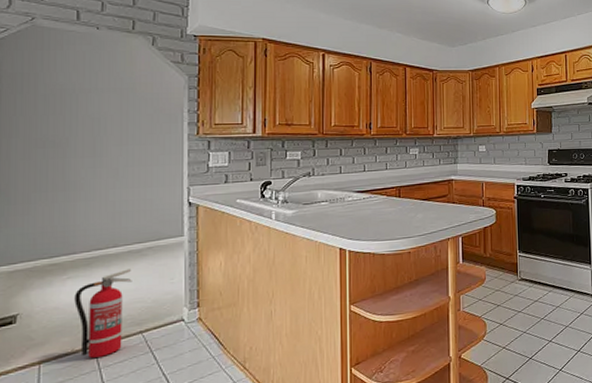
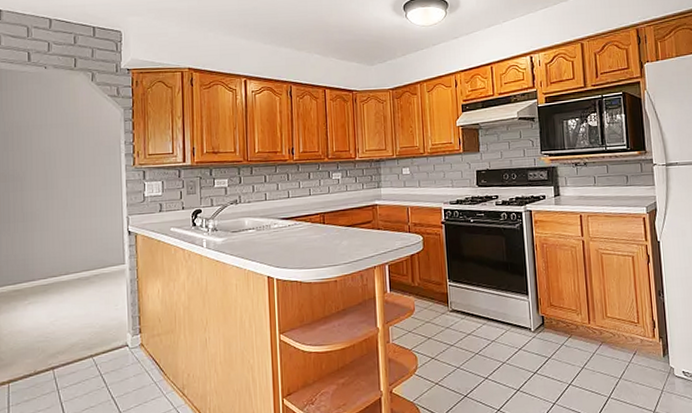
fire extinguisher: present [74,269,132,358] -> none [35,295,82,379]

